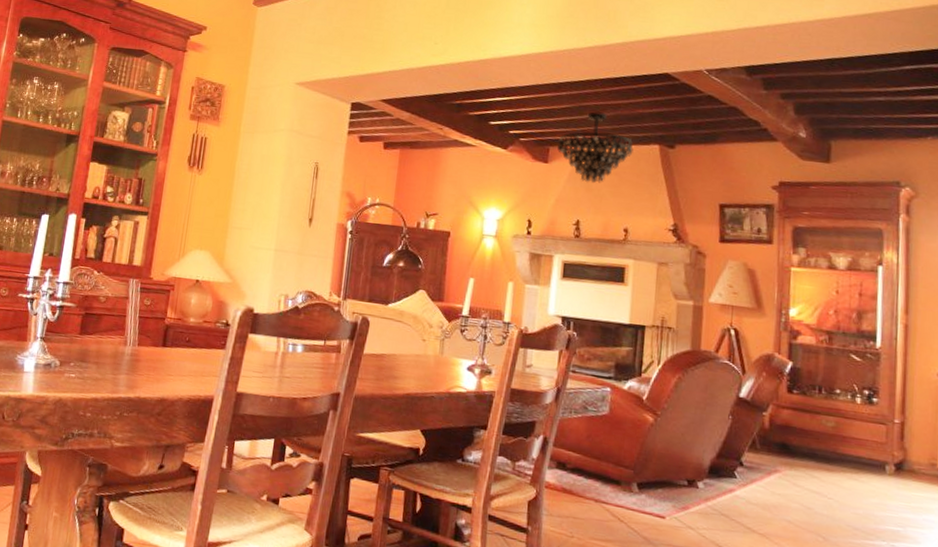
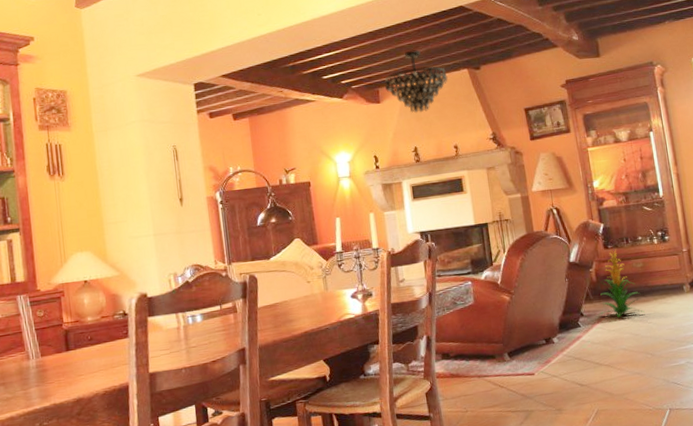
indoor plant: none [763,396,826,485] -> present [599,249,645,318]

